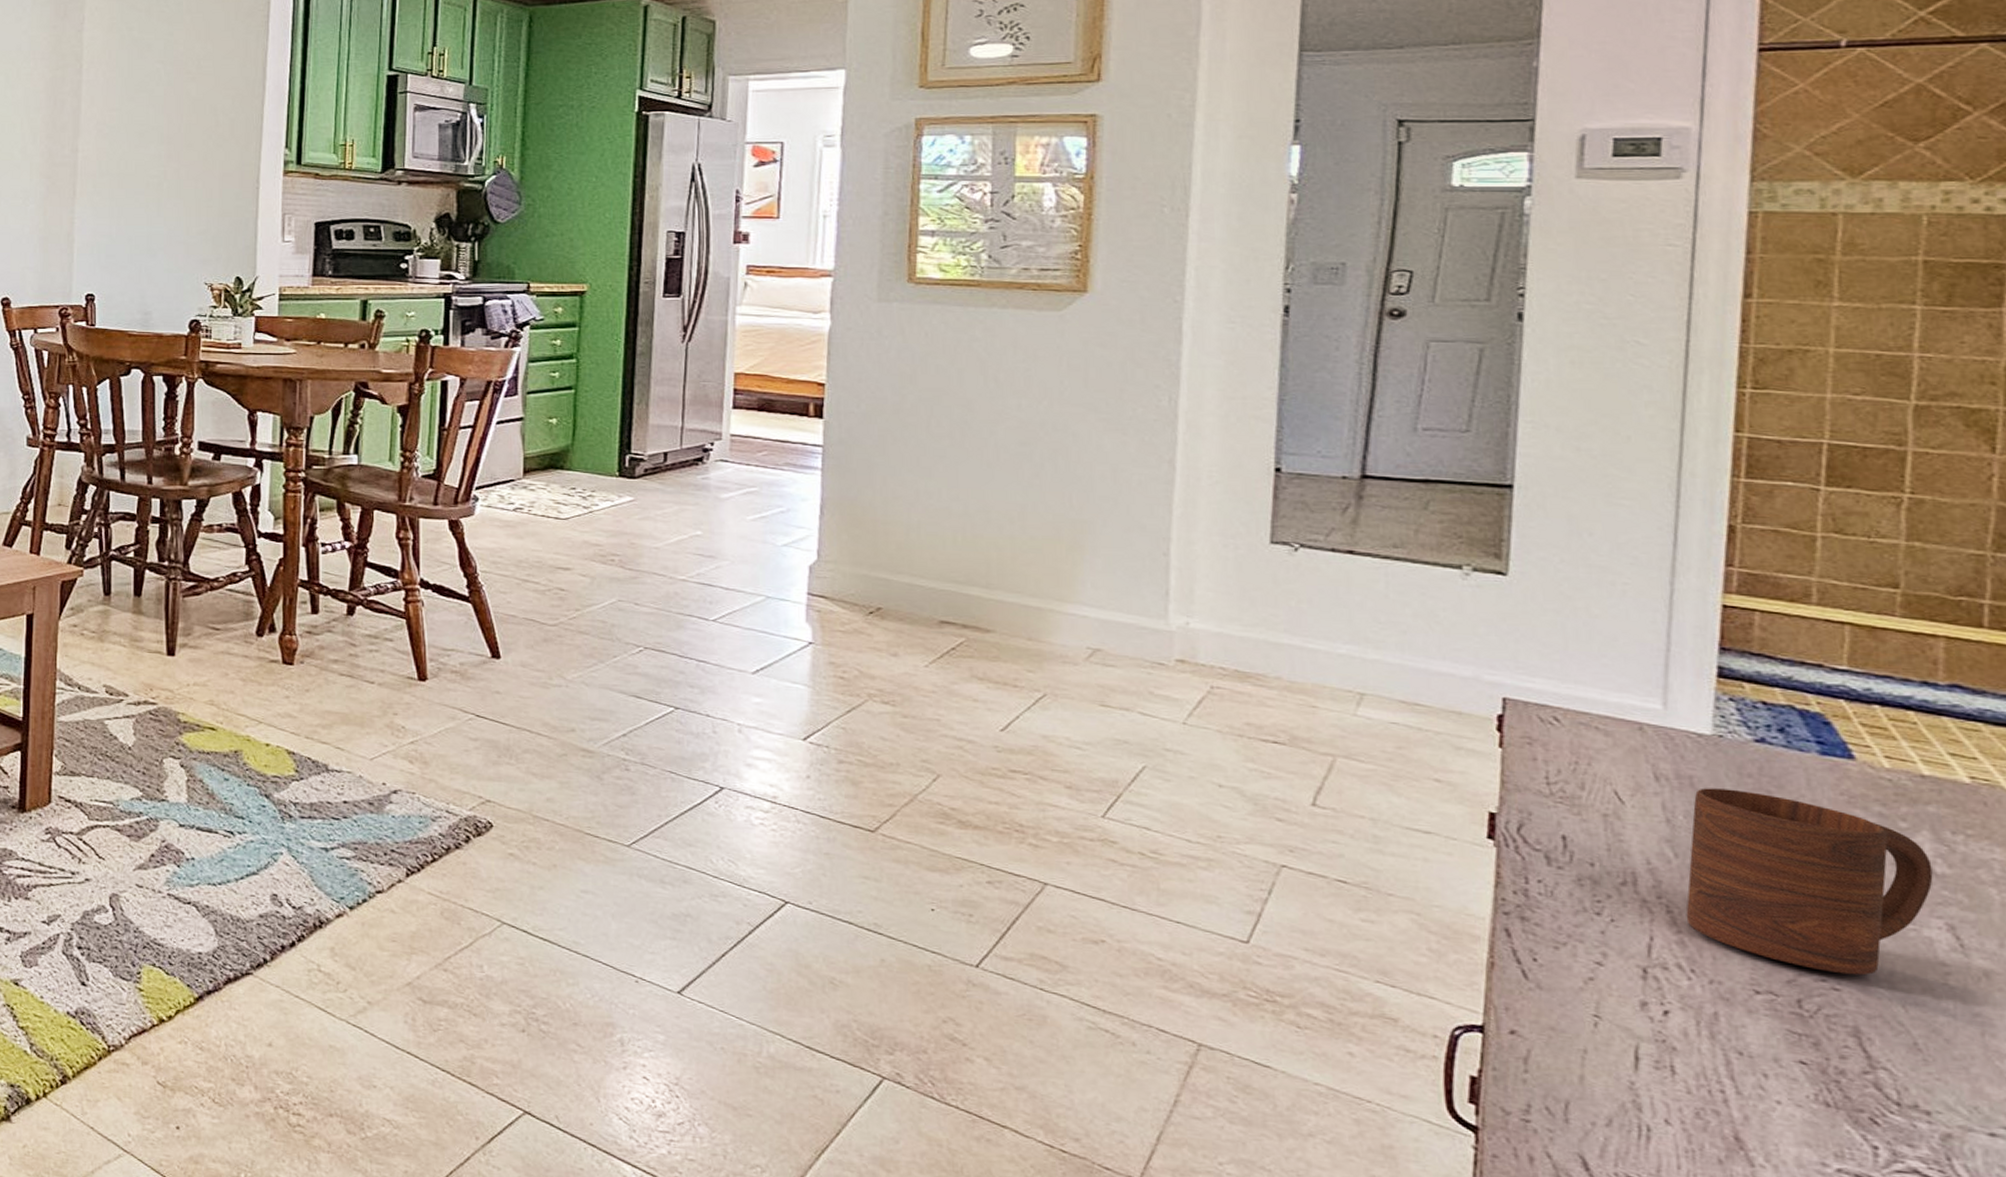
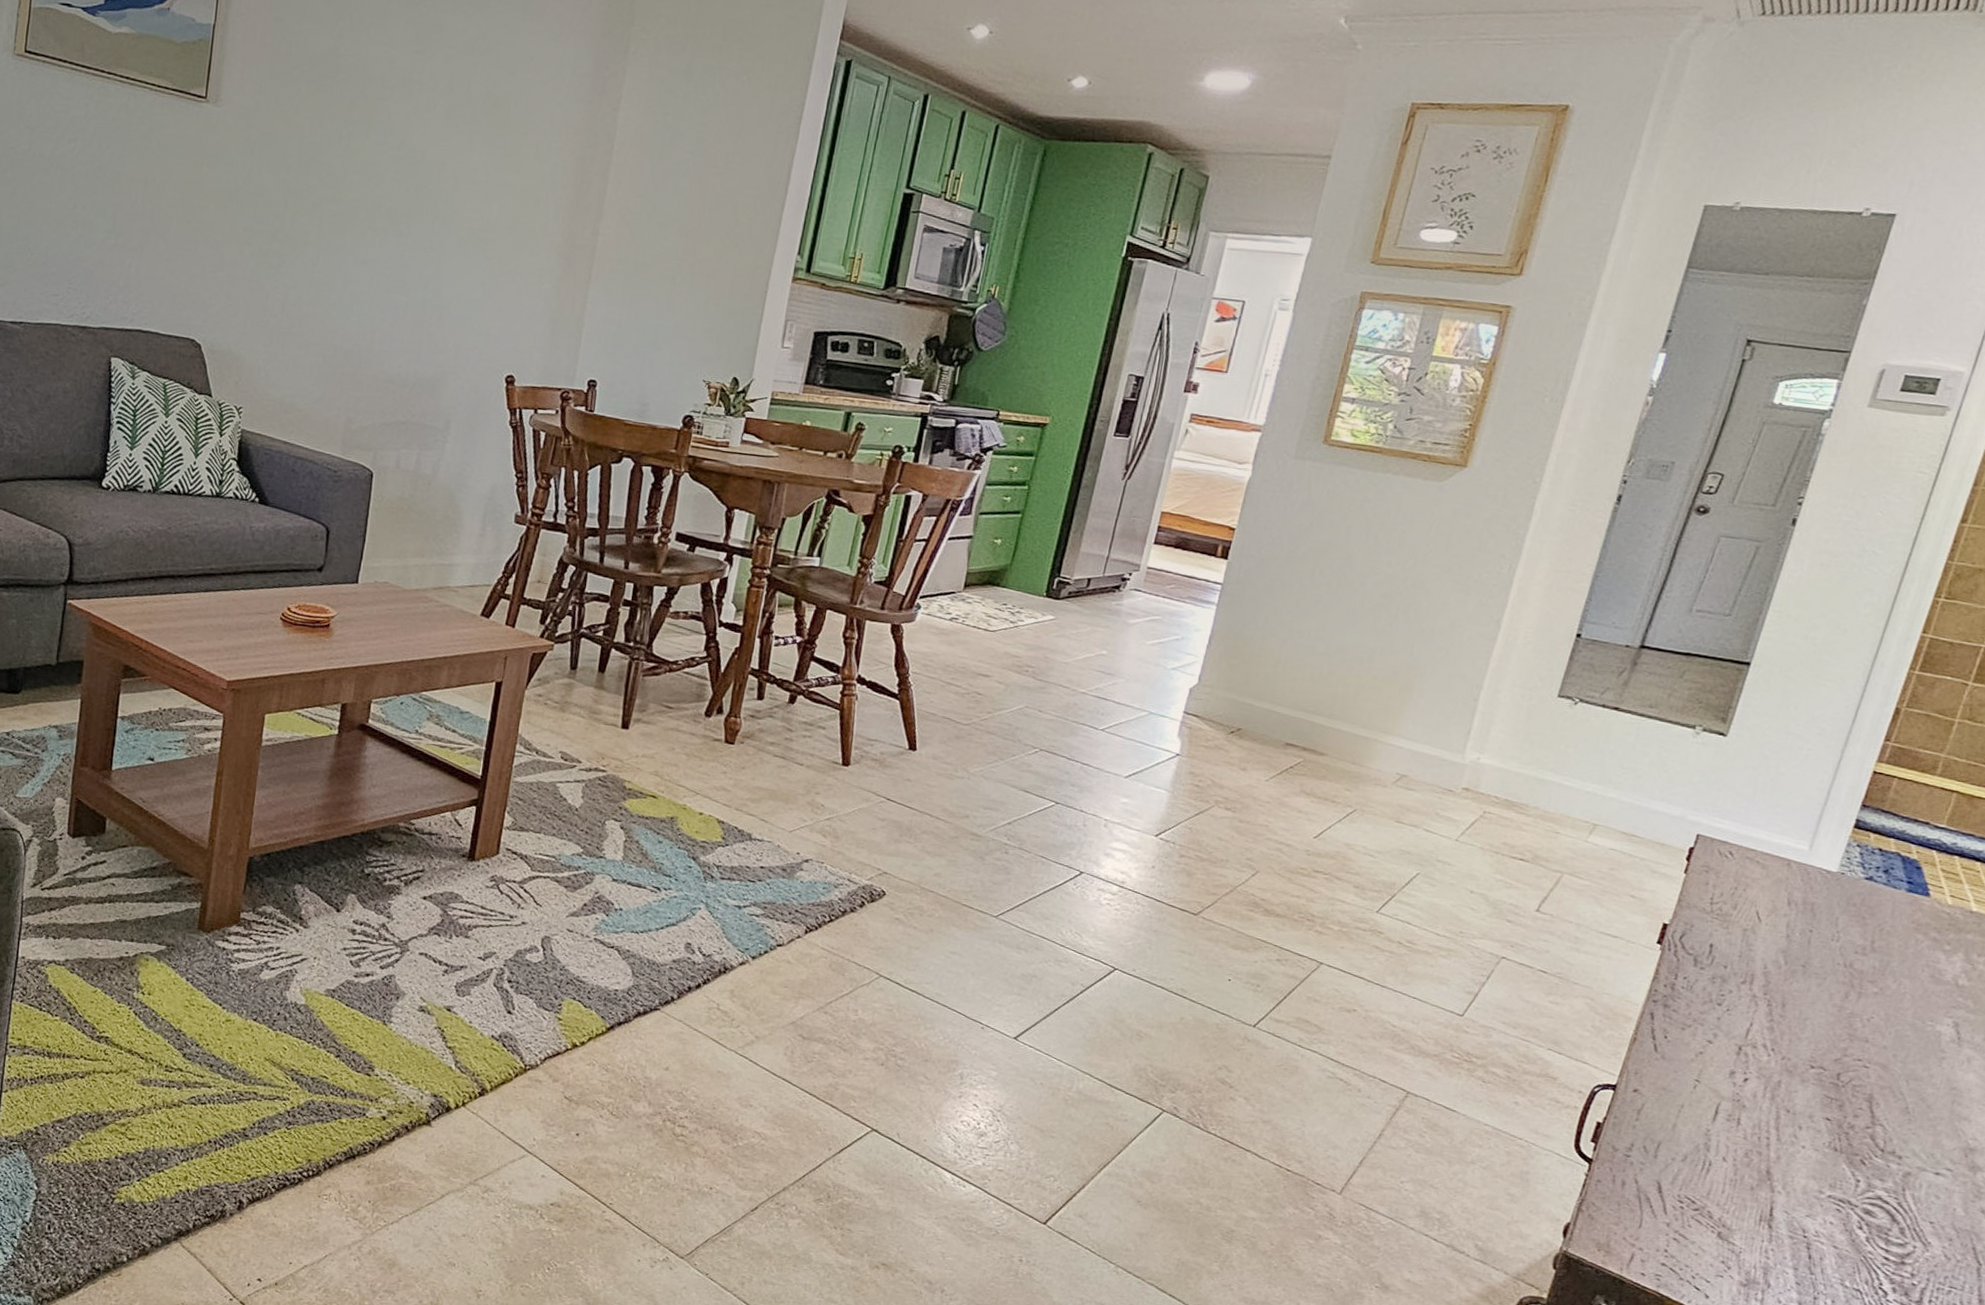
cup: present [1686,788,1933,976] -> none [1779,912,1958,1058]

